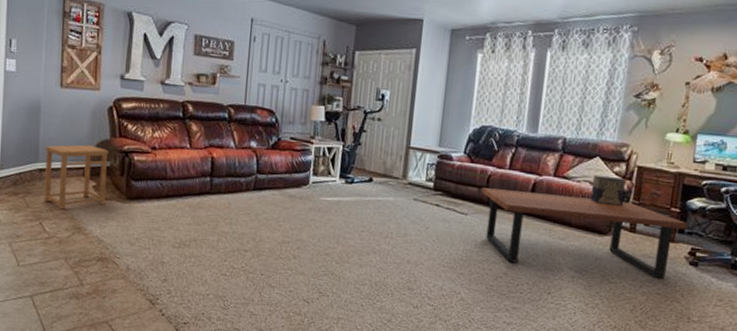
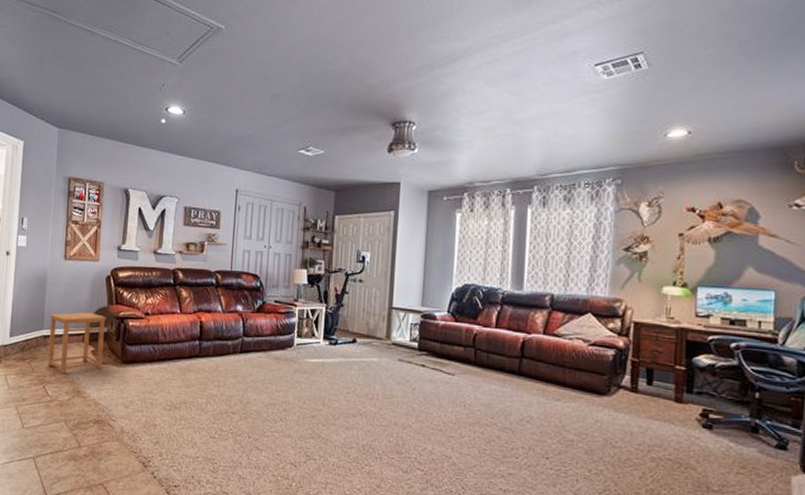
coffee table: present [481,187,688,279] -> none [468,347,697,443]
decorative box: present [590,174,627,207] -> none [584,331,624,365]

